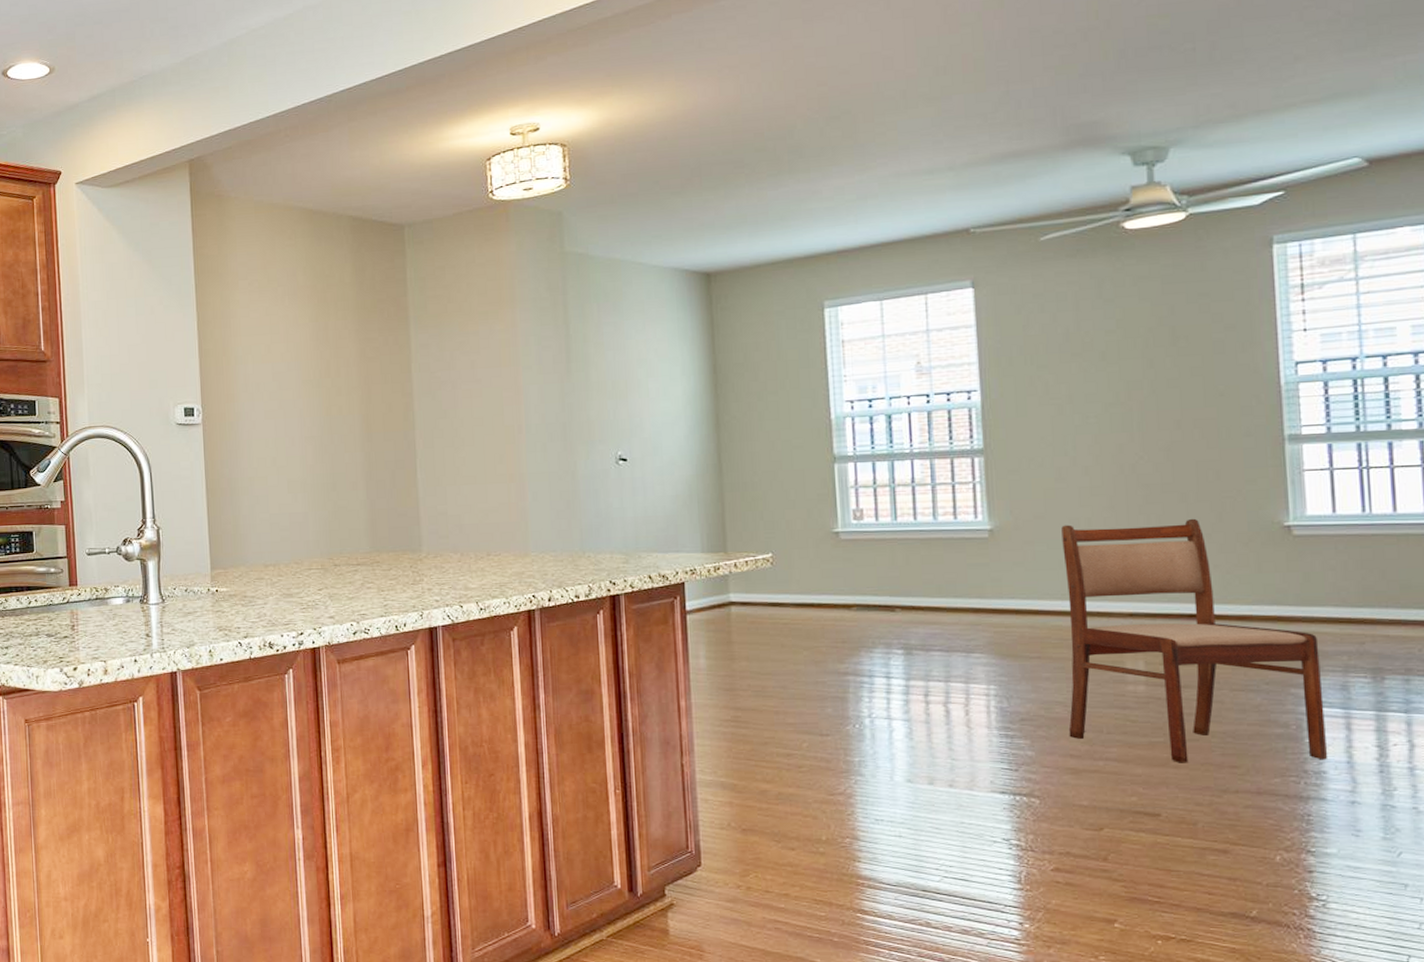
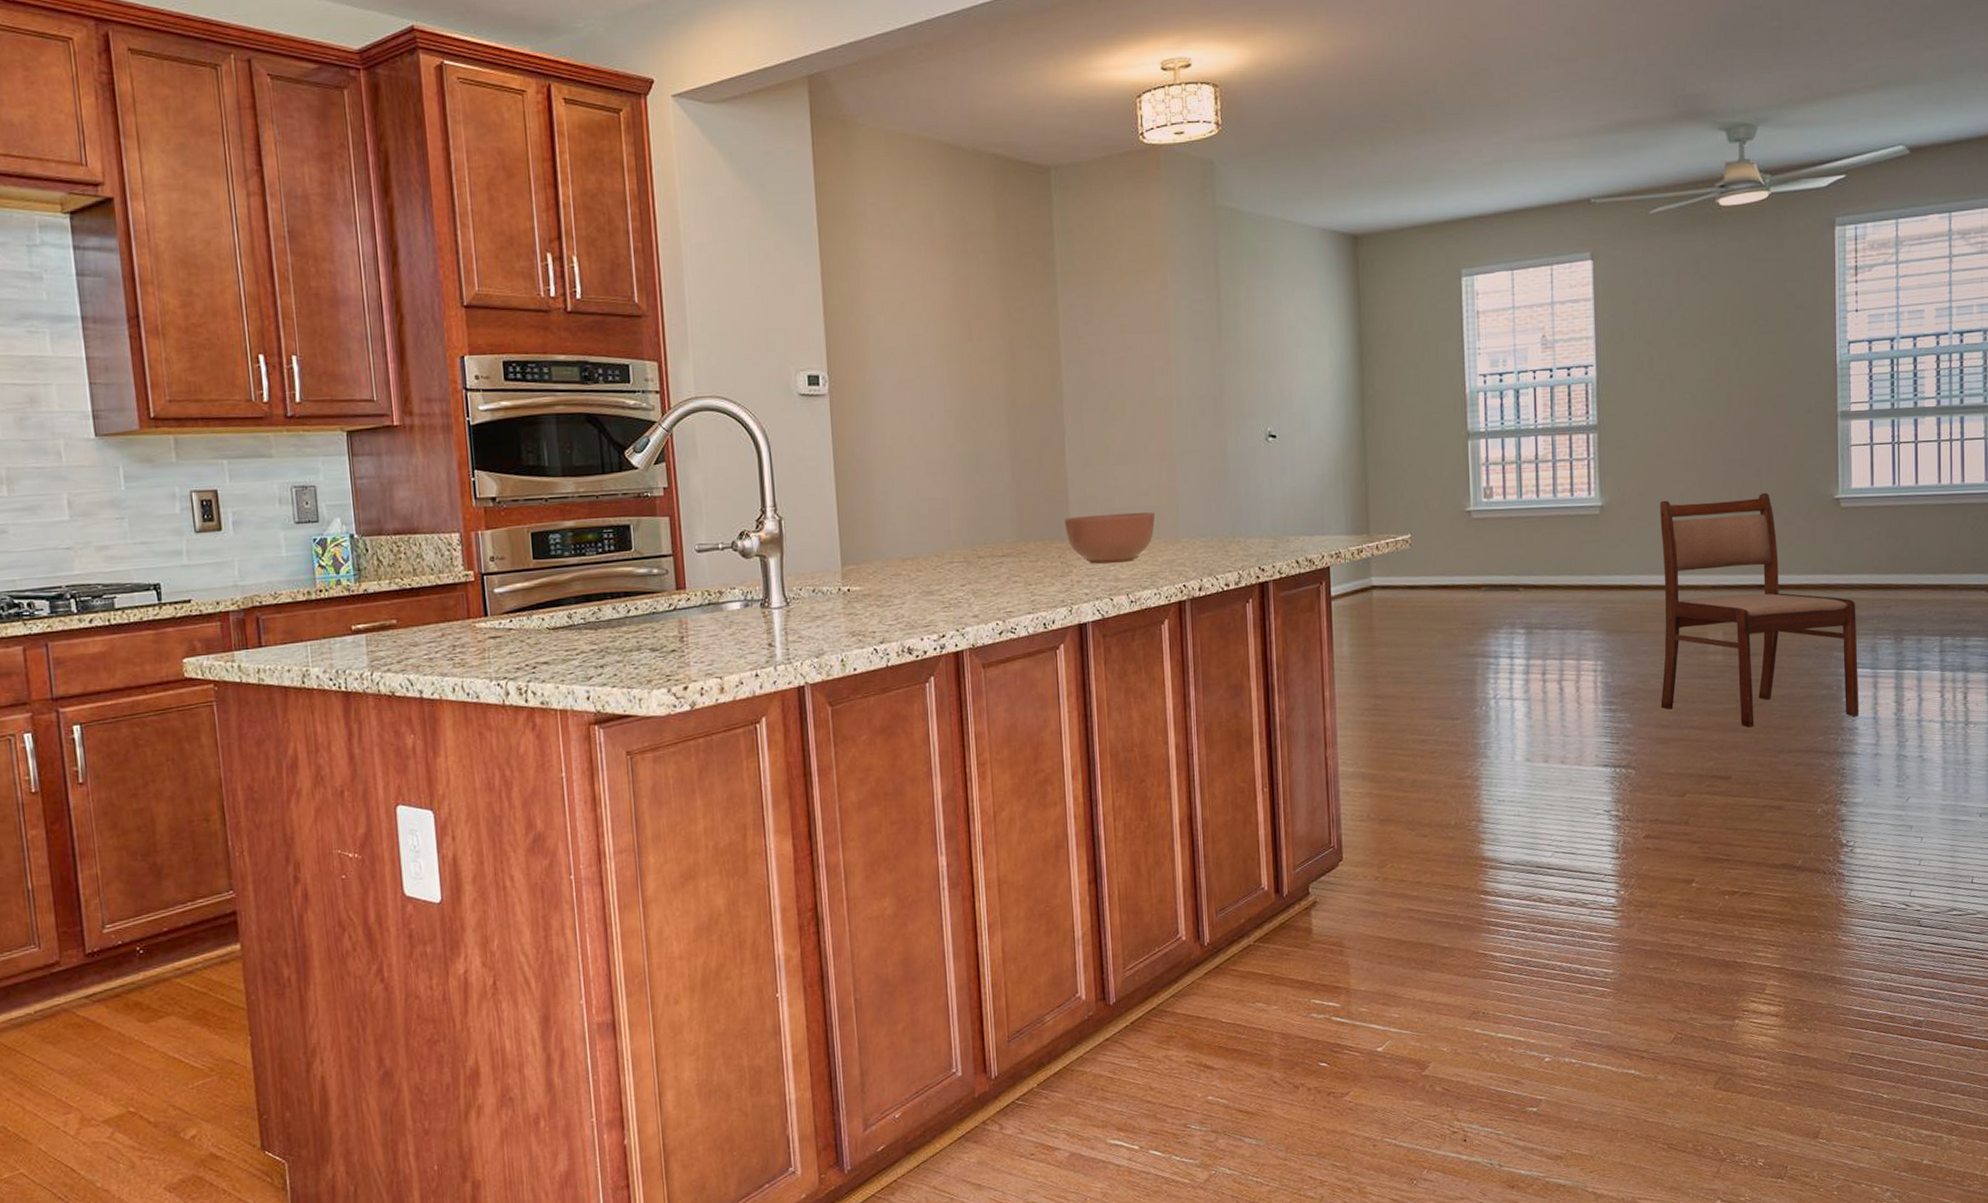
bowl: none [415,528,505,575] -> present [1063,512,1156,565]

